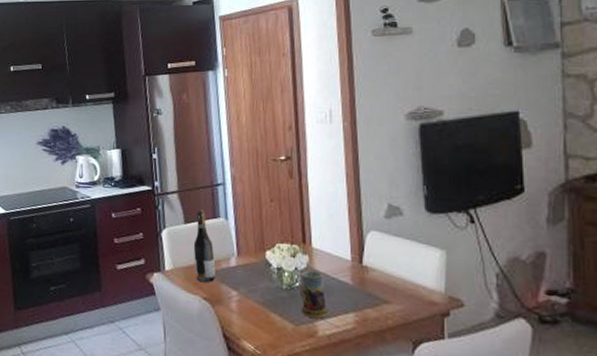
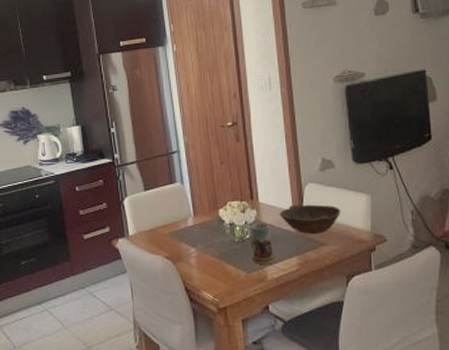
wine bottle: present [193,209,216,283] -> none [153,177,175,243]
bowl: none [335,253,409,290] -> present [279,204,341,235]

